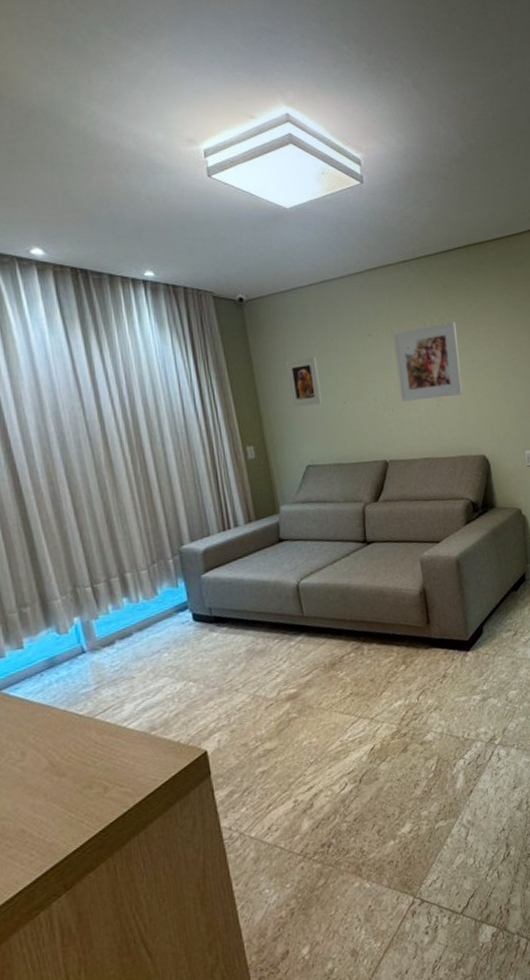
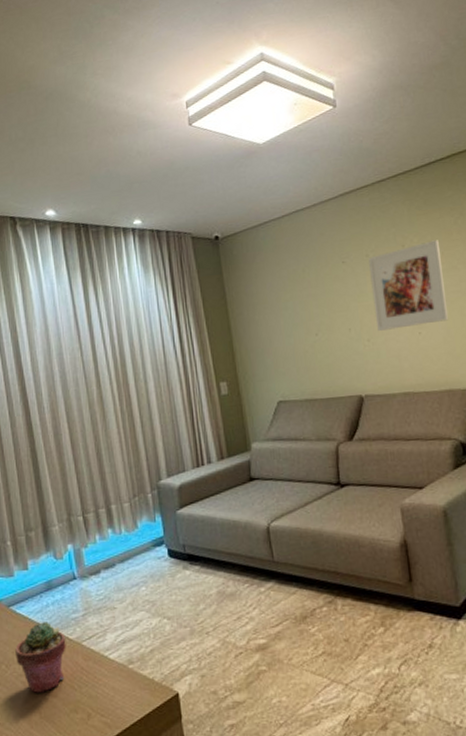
potted succulent: none [10,700,76,777] -> present [15,622,66,693]
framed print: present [285,356,323,407] -> none [258,288,295,341]

